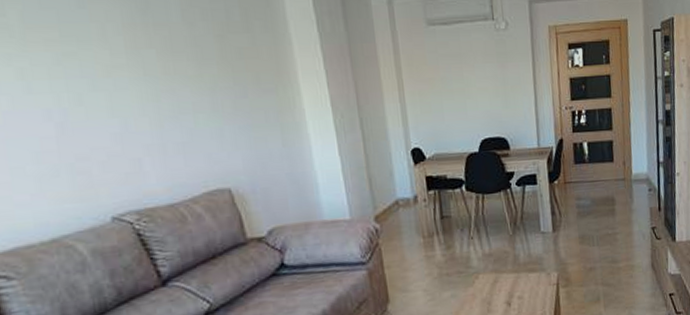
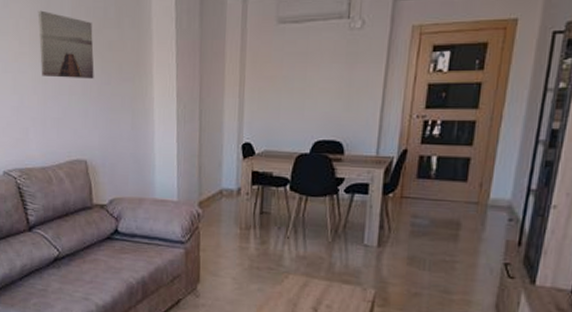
wall art: none [132,12,225,94] -> present [37,10,94,80]

